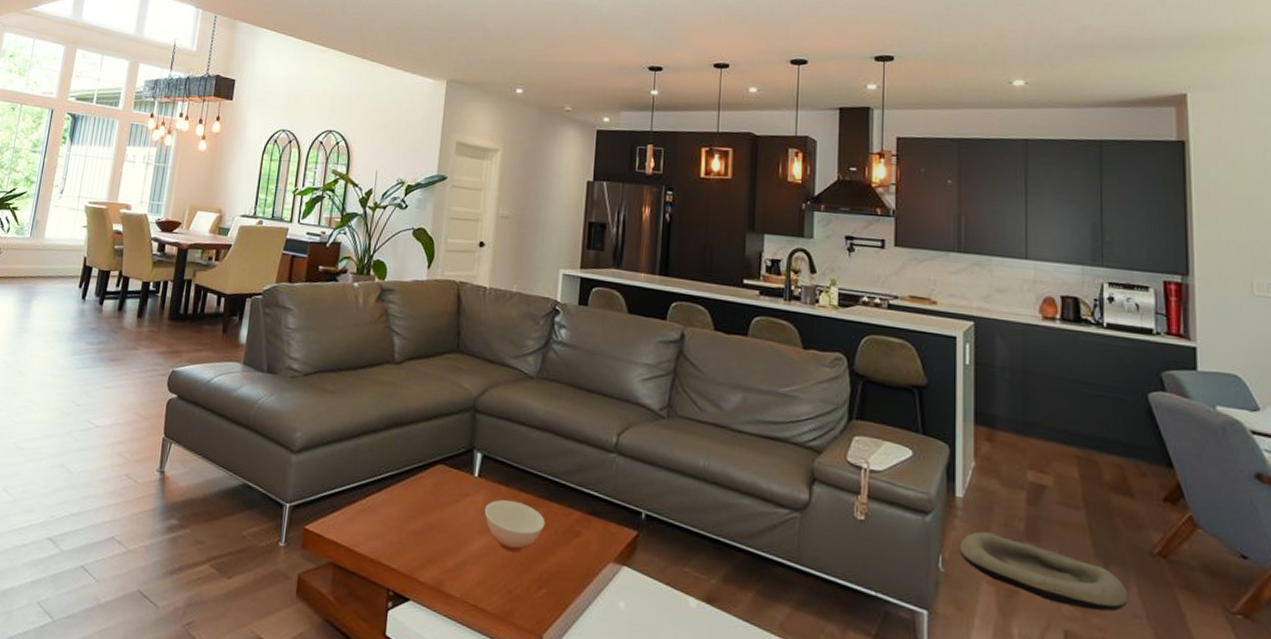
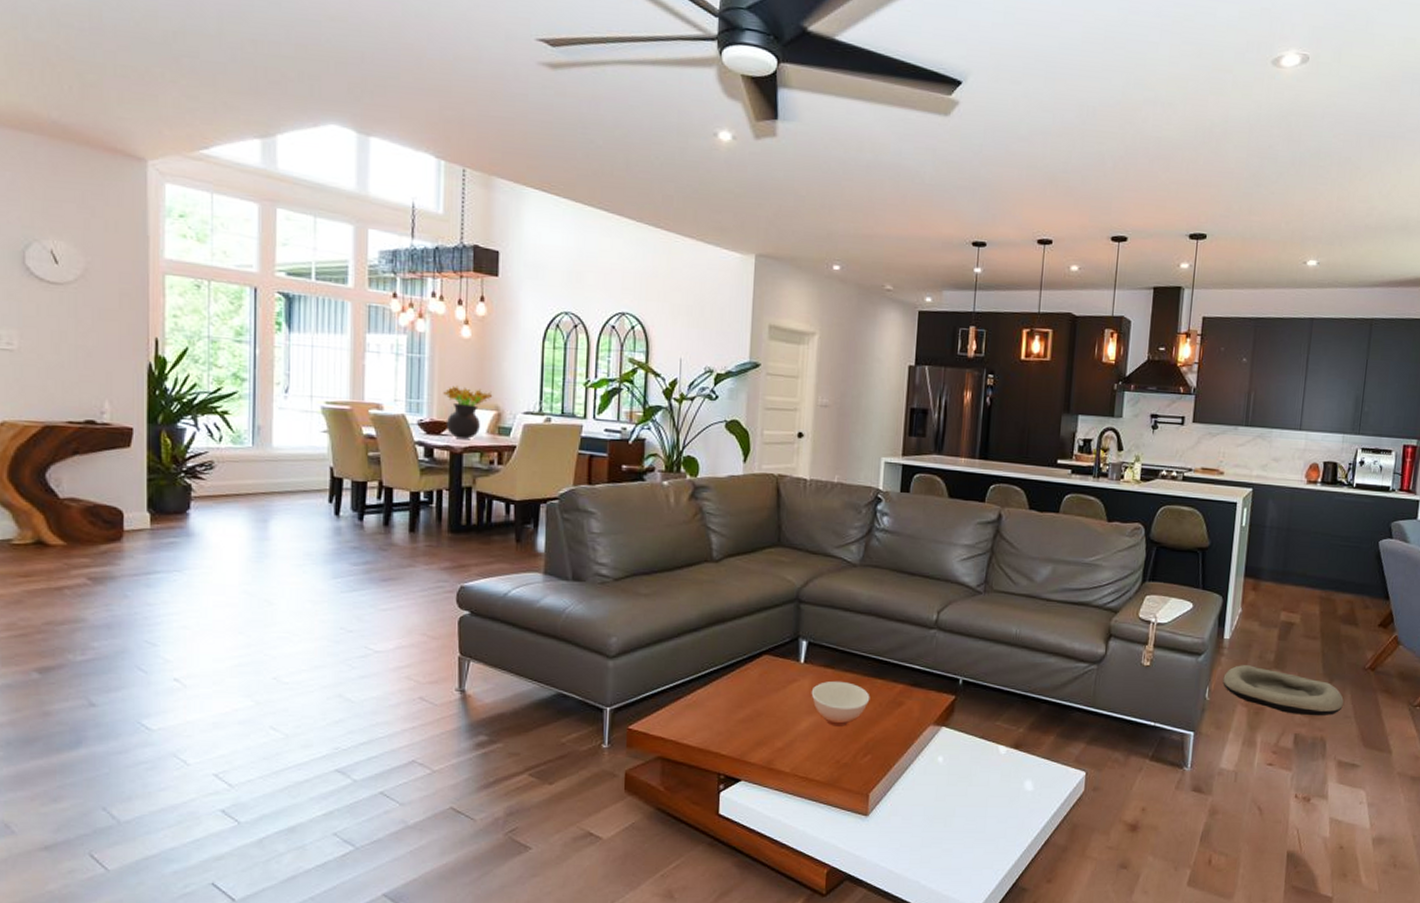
flower arrangement: none [177,191,218,237] -> present [443,386,493,439]

